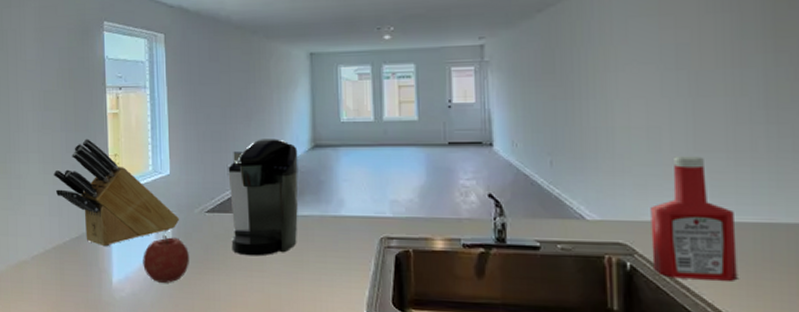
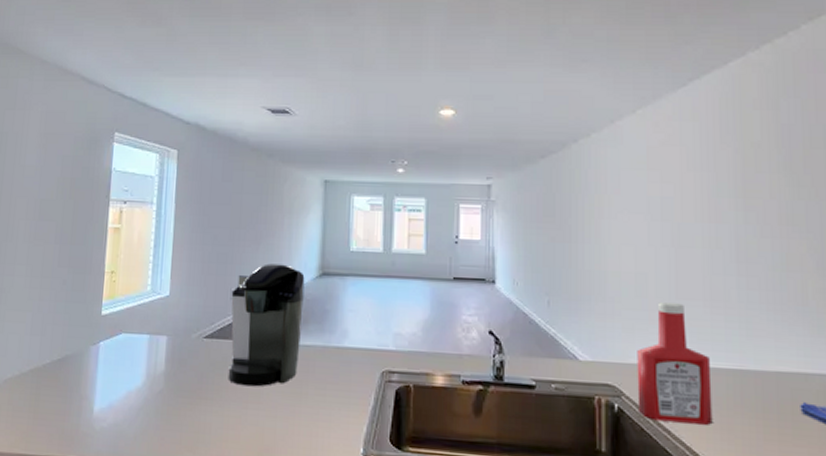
knife block: present [53,139,180,247] -> none [41,253,176,371]
fruit: present [143,234,189,283] -> none [130,359,182,414]

